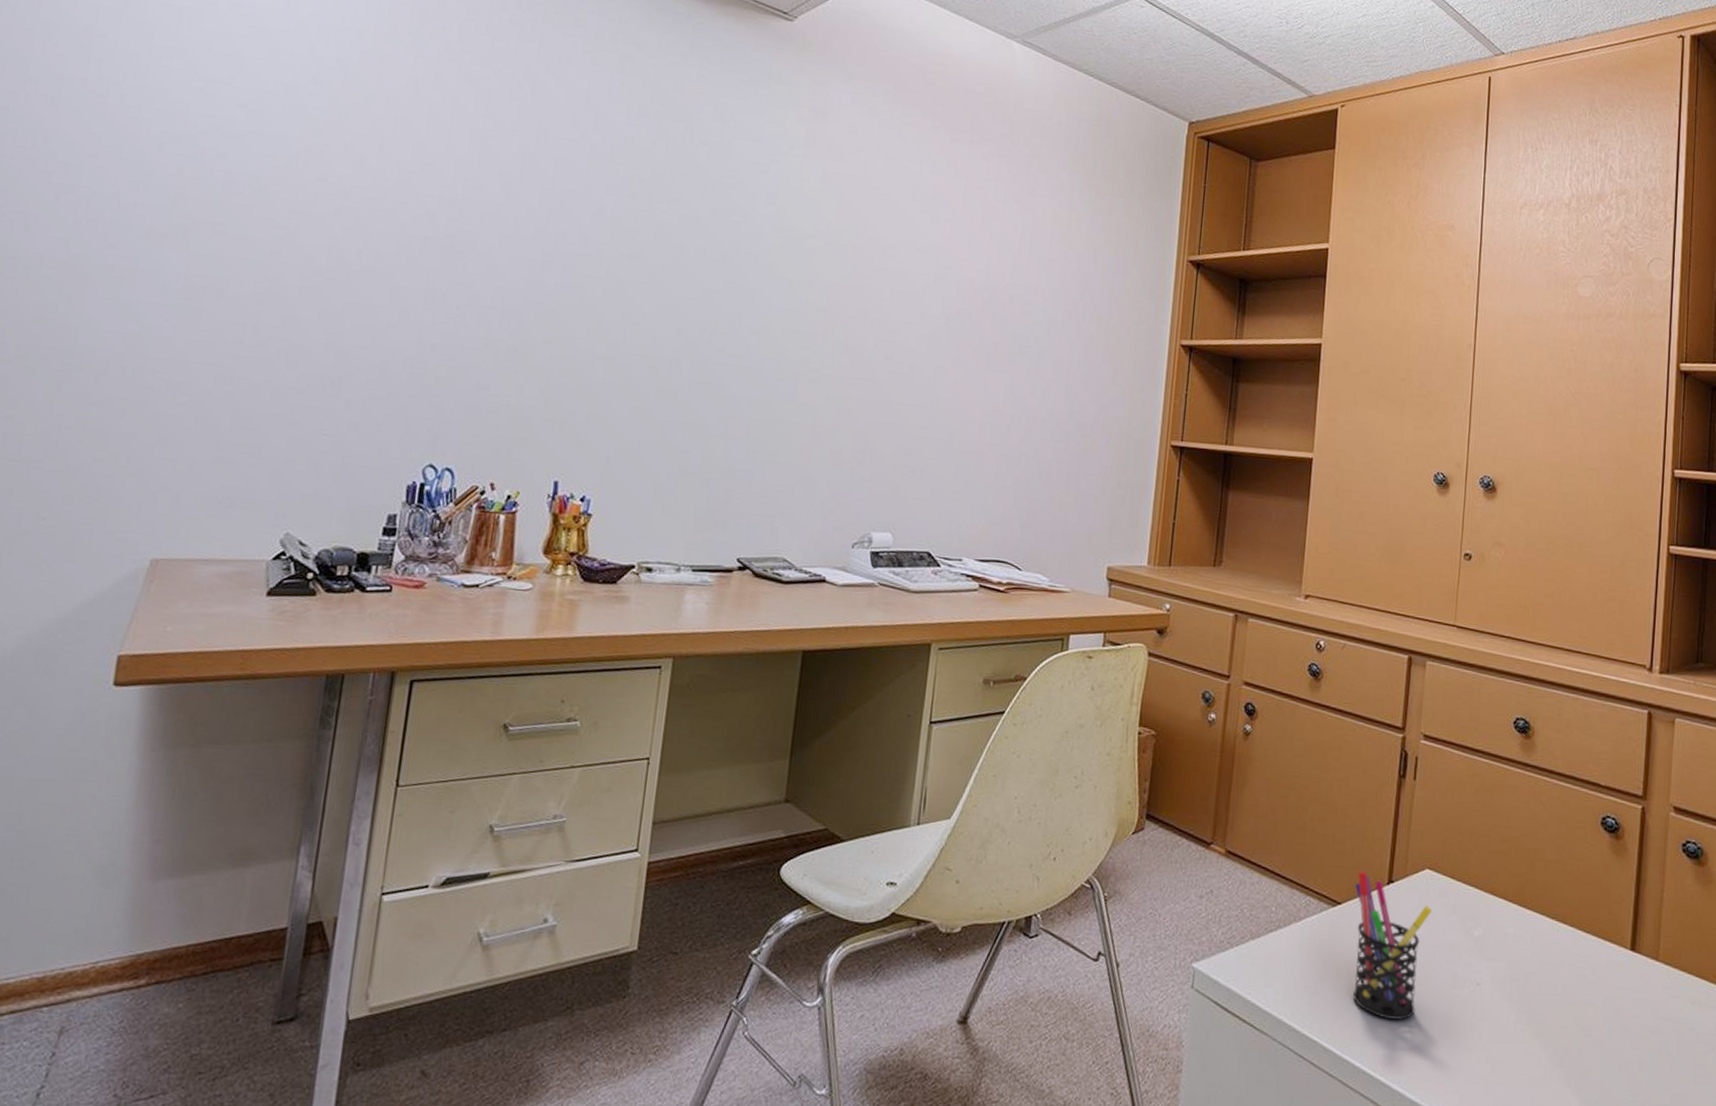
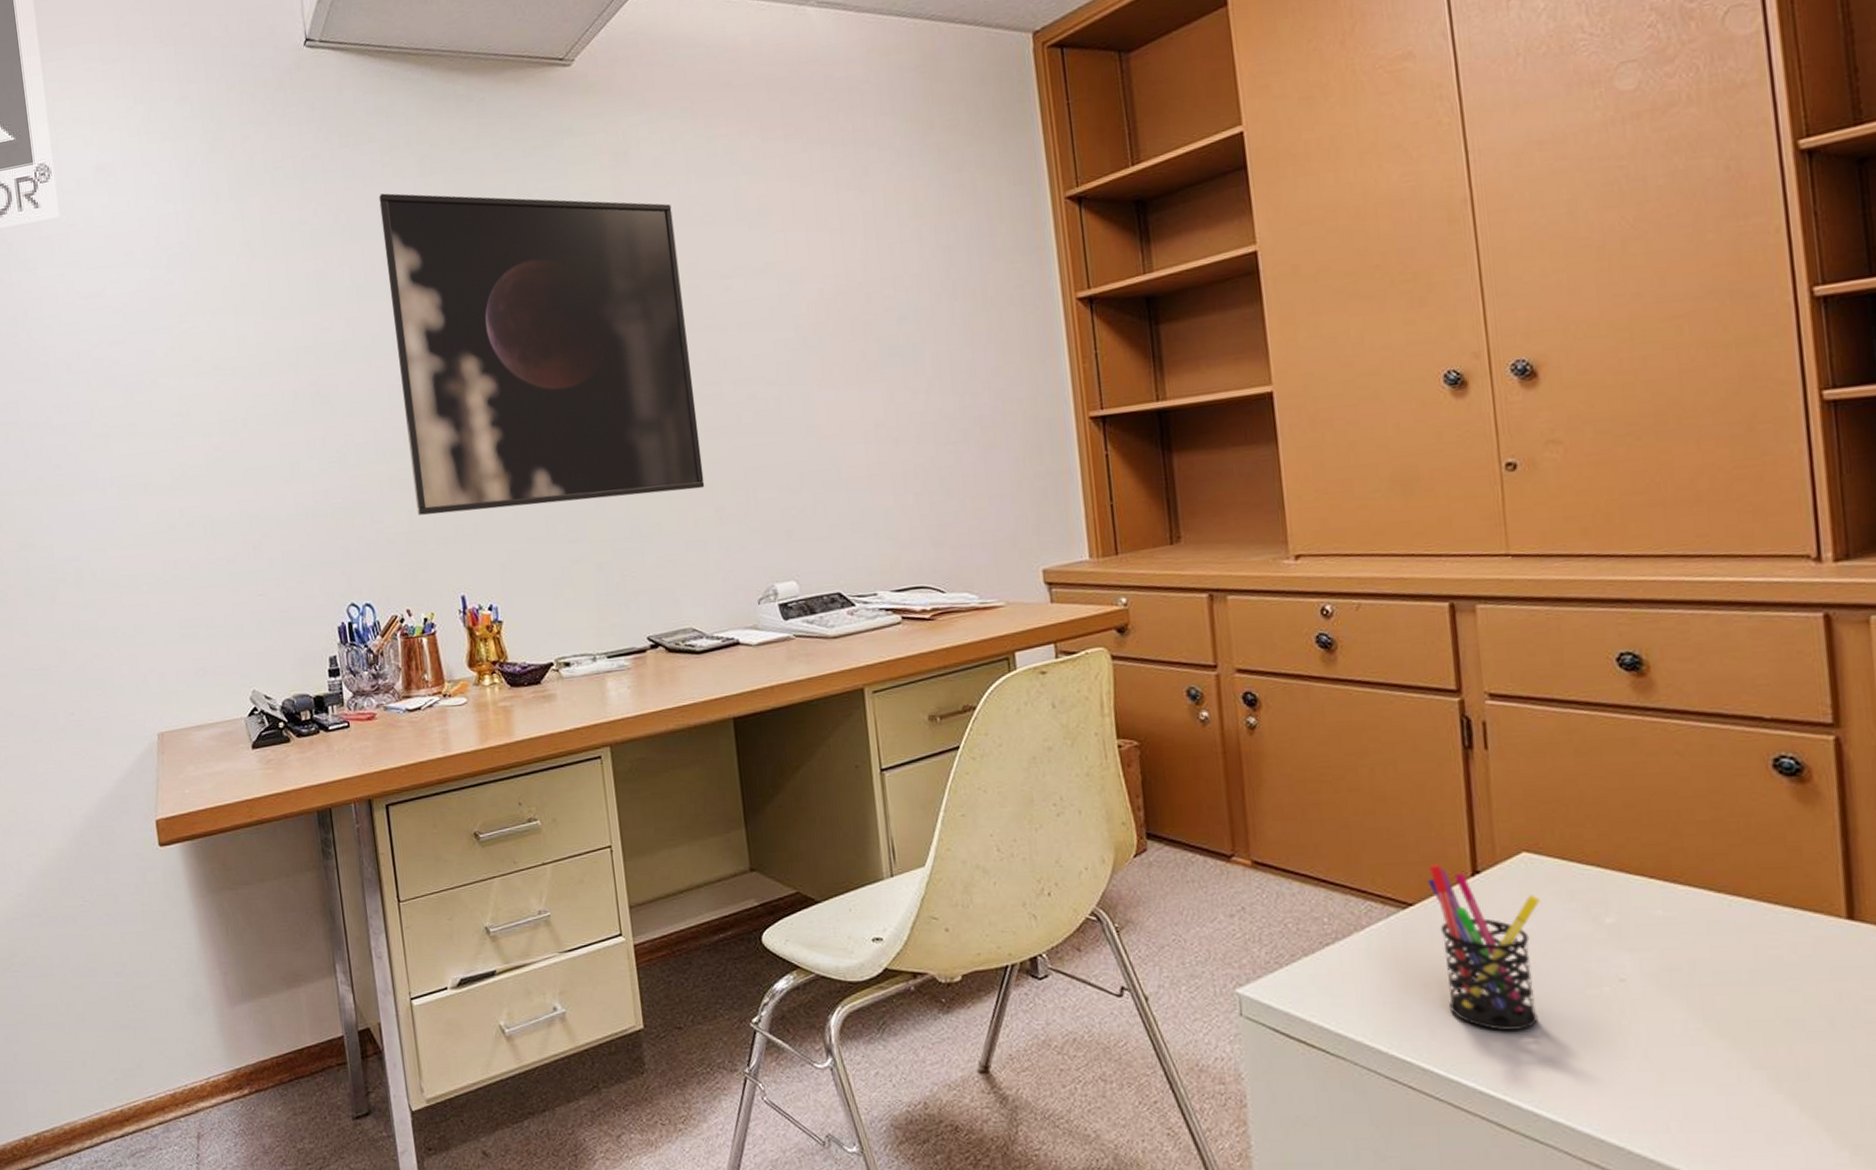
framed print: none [529,77,856,430] -> present [379,193,705,516]

